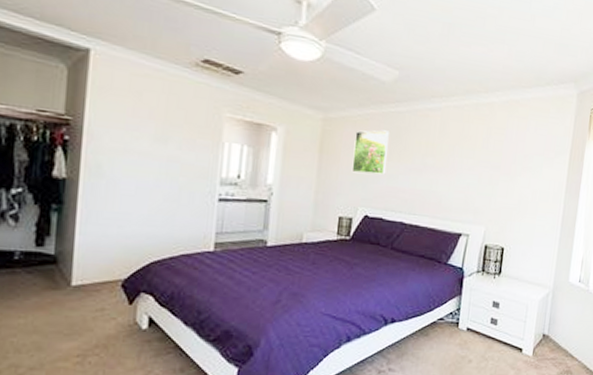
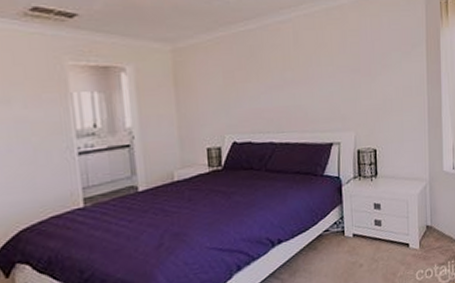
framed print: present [351,130,389,175] -> none [208,51,247,101]

